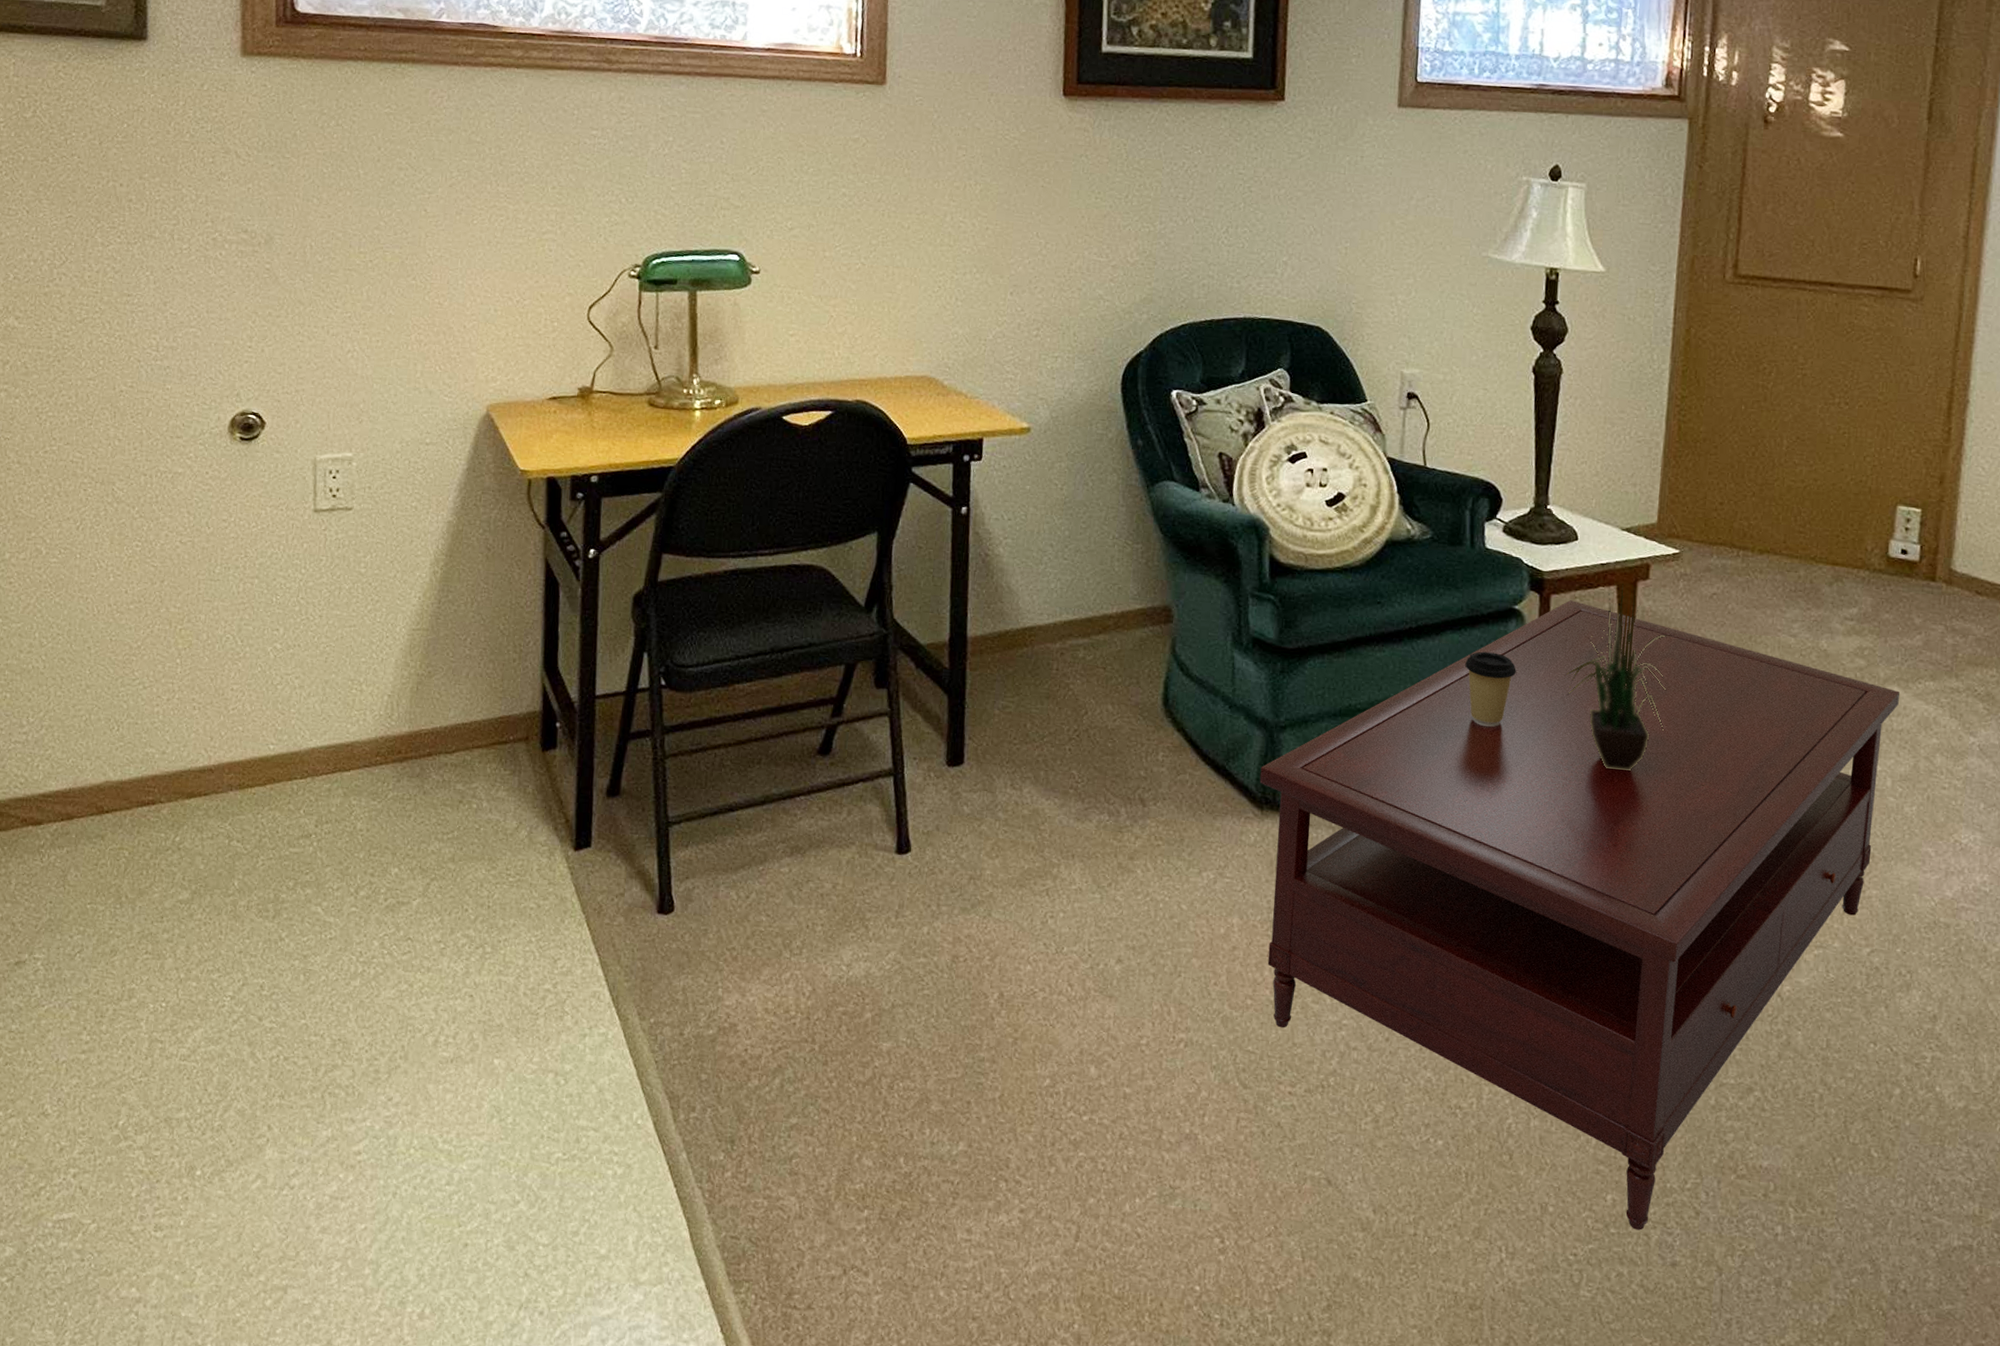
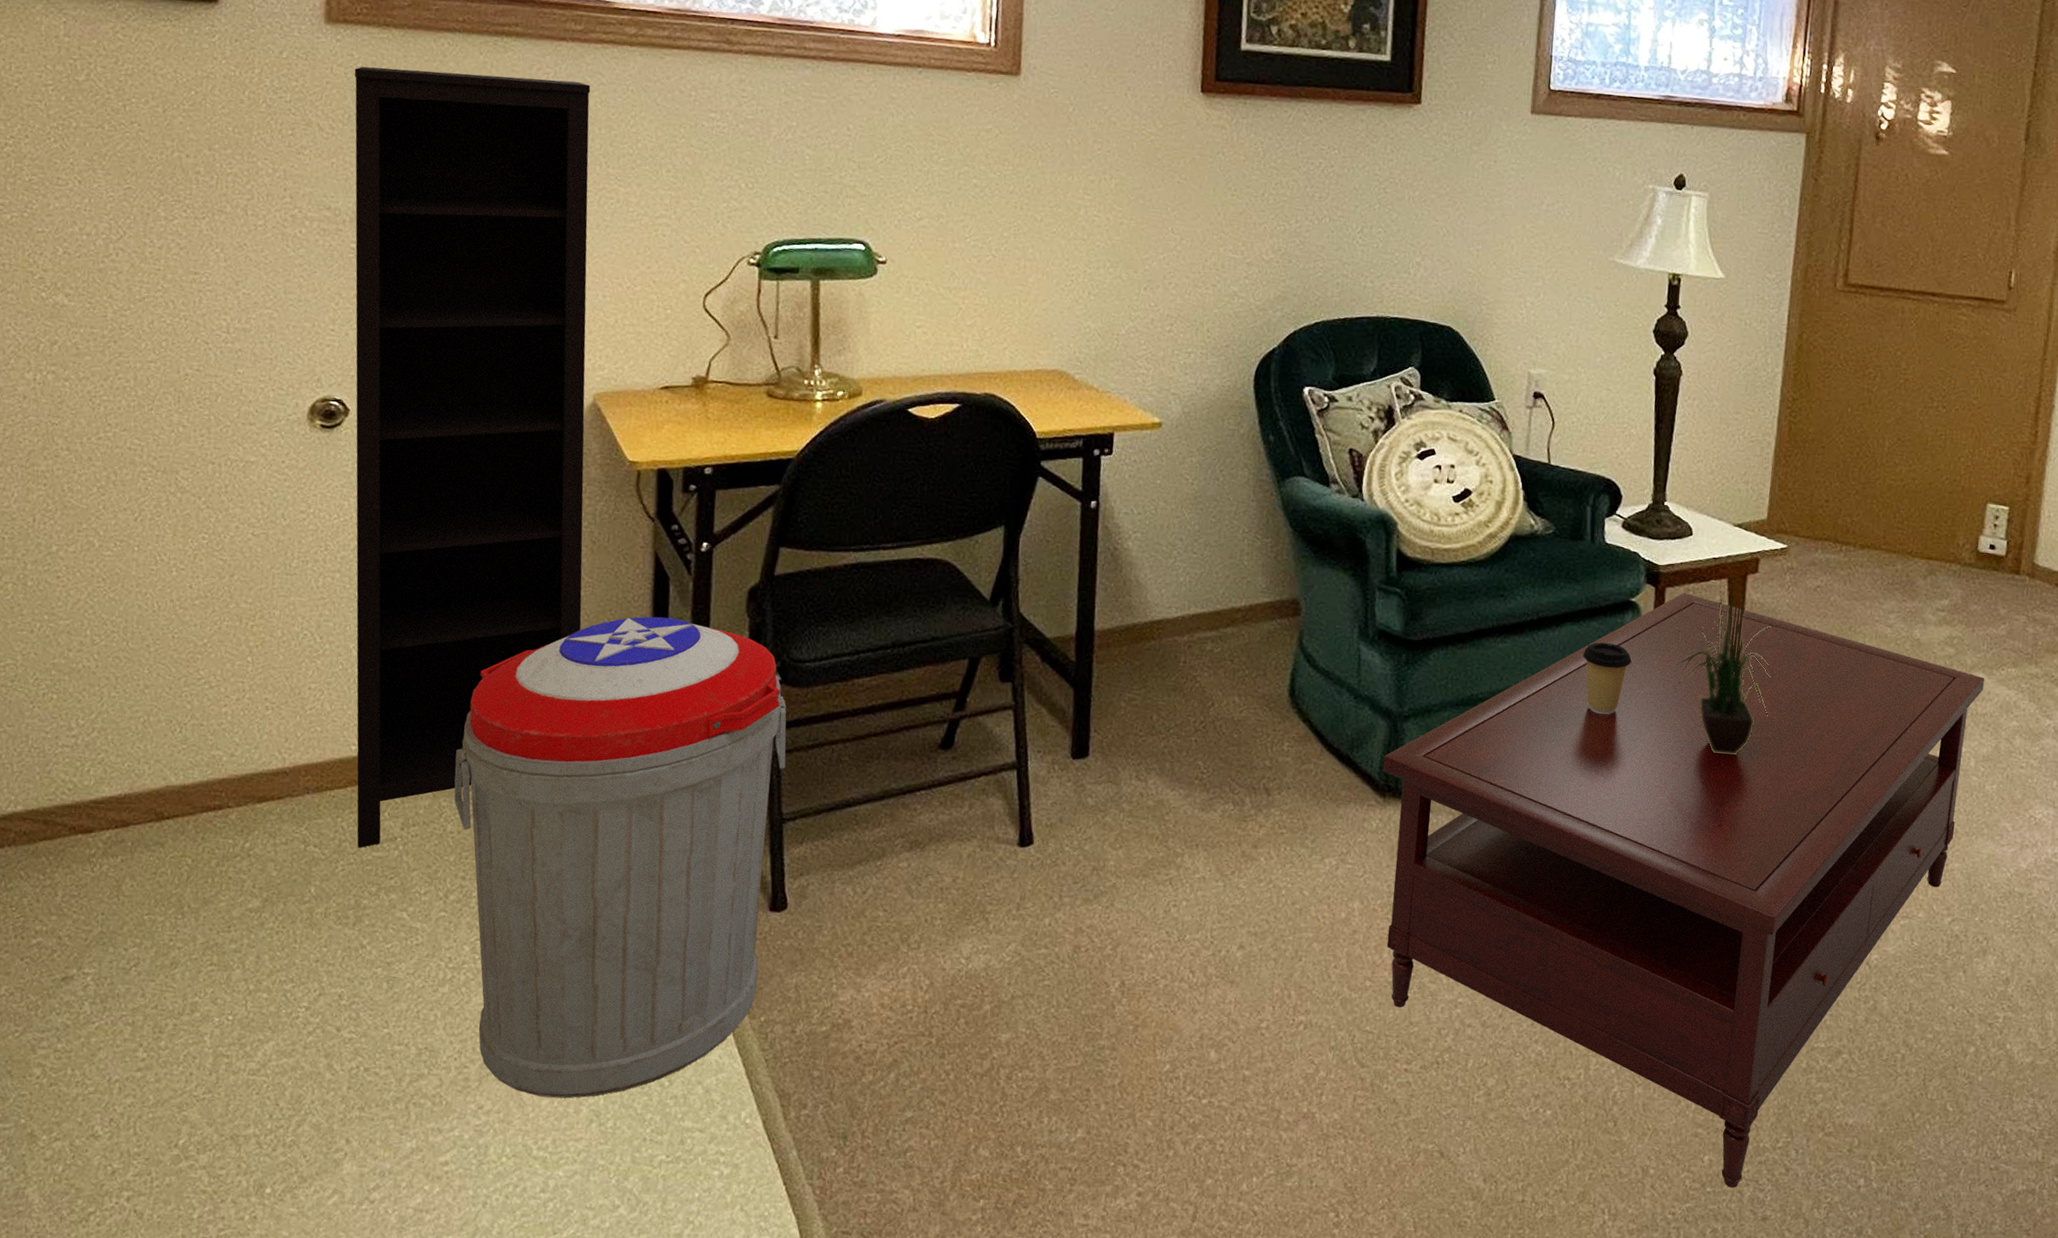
bookcase: none [267,96,481,844] -> present [354,66,591,848]
trash can: none [363,621,672,1094] -> present [454,616,787,1099]

